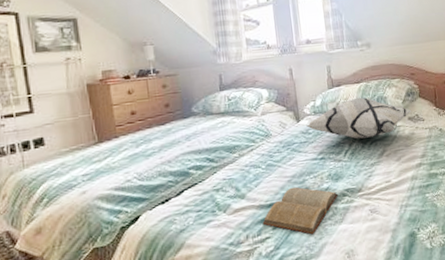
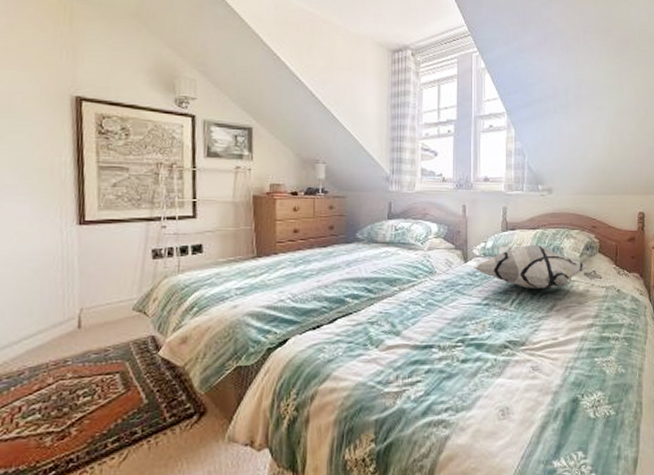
book: present [262,186,338,235] -> none [415,331,499,385]

